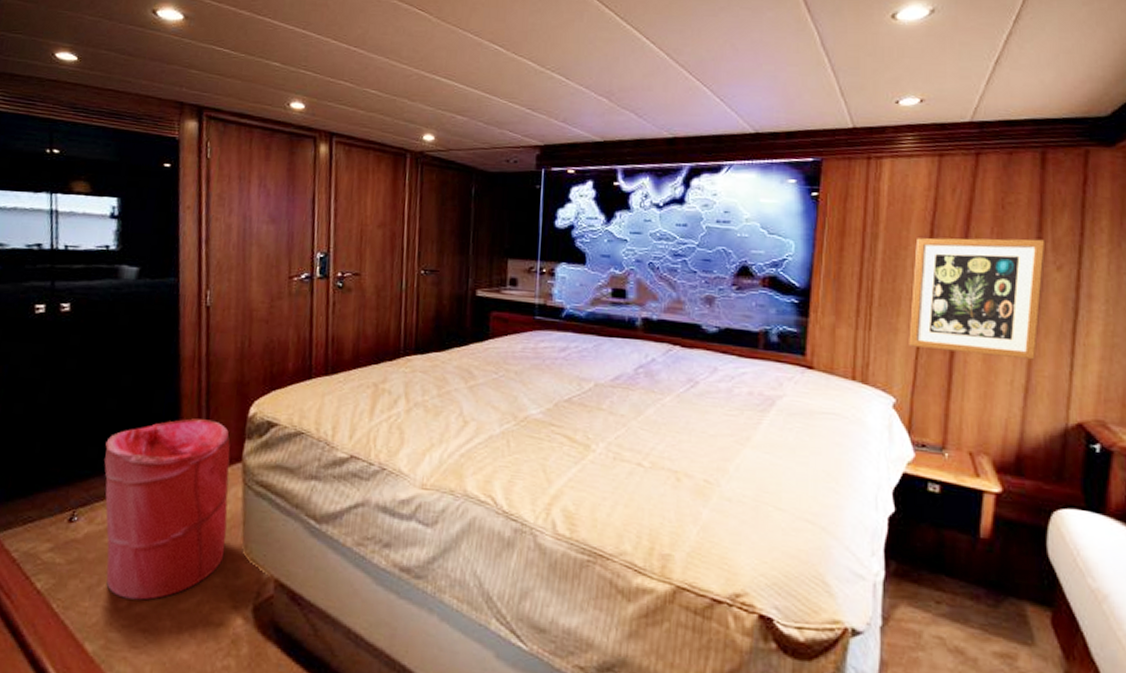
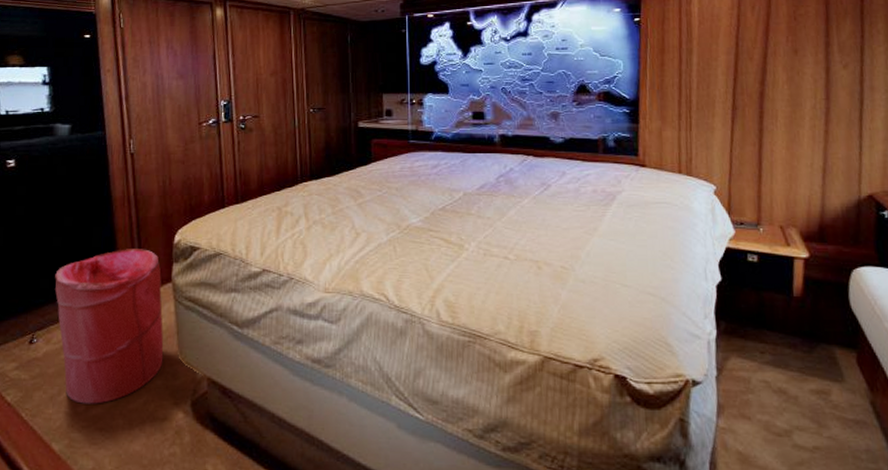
wall art: present [909,237,1046,360] -> none [723,43,833,145]

